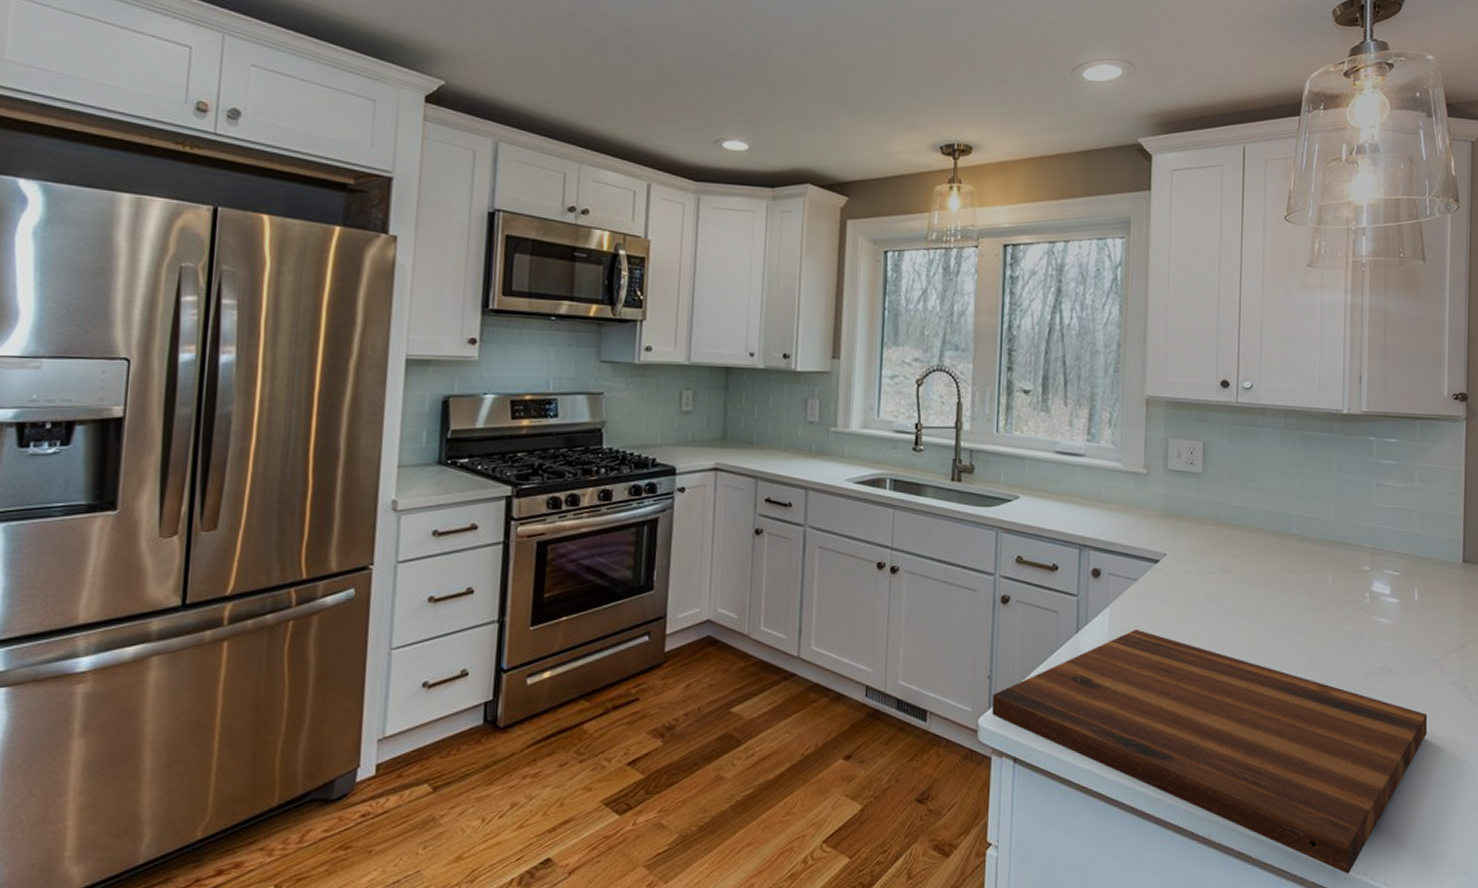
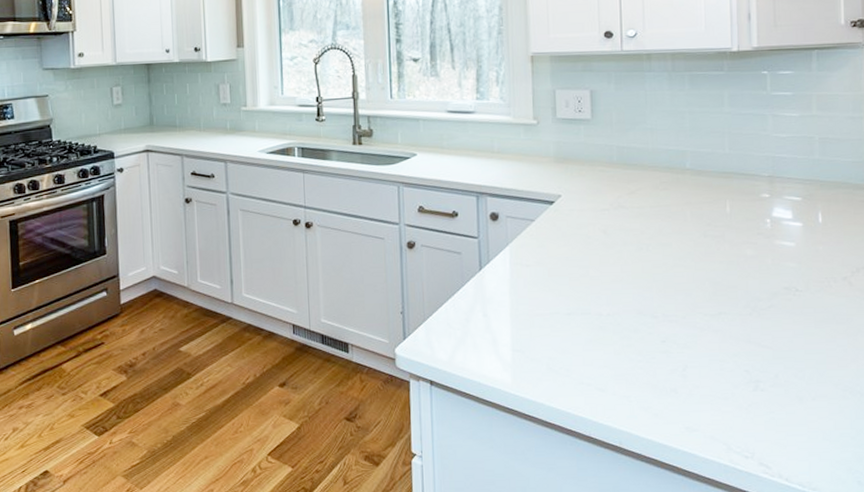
cutting board: present [992,629,1428,874] -> none [406,264,839,476]

